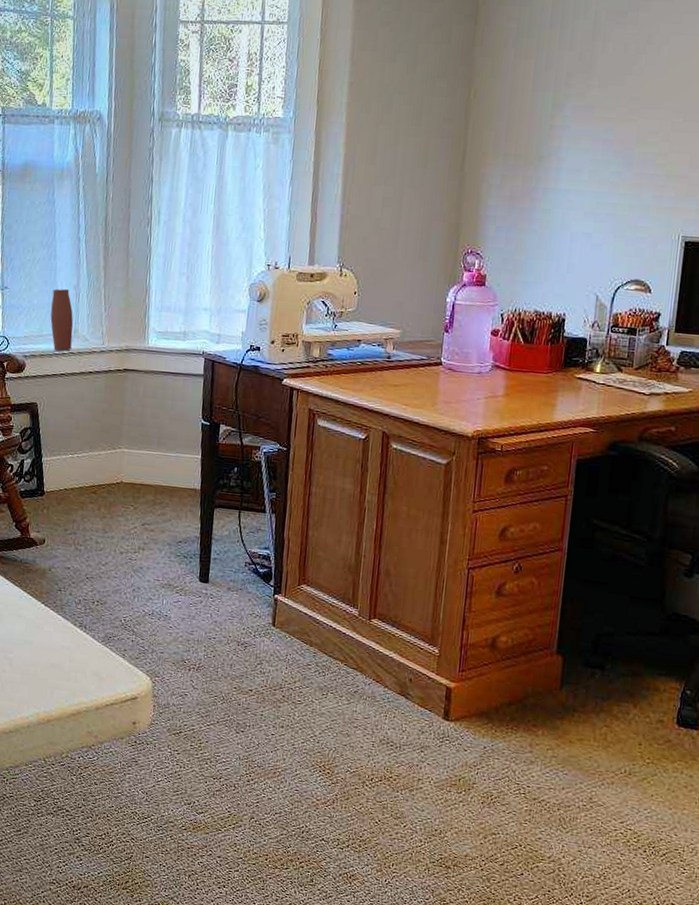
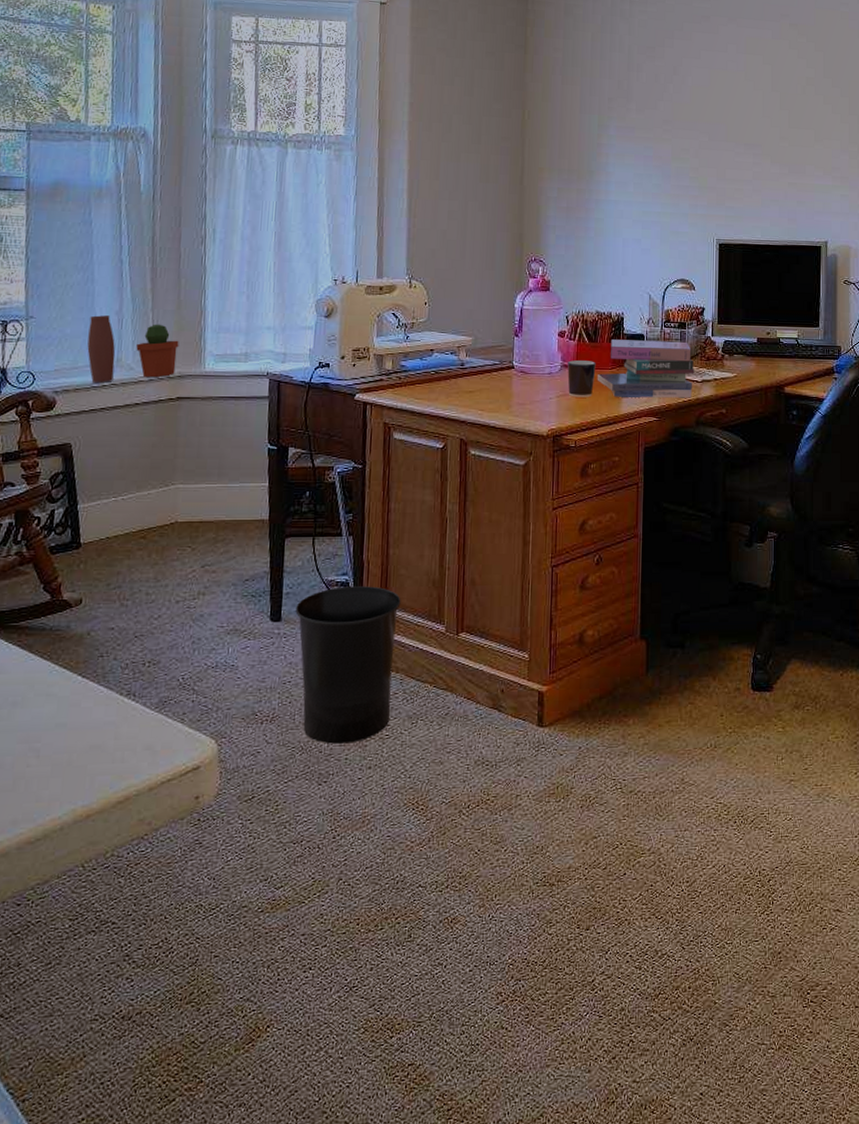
succulent plant: none [90,299,127,350] -> present [136,324,179,378]
waste bin: none [221,559,318,702] -> present [295,586,401,744]
mug: none [497,361,530,402] -> present [567,360,596,398]
books: none [530,342,643,412] -> present [597,339,695,398]

